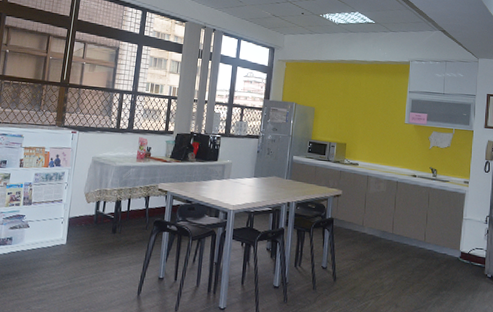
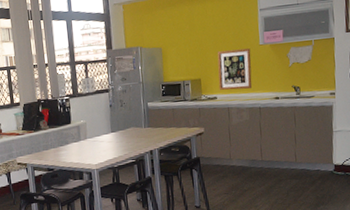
wall art: none [361,122,396,163] -> present [217,48,252,91]

